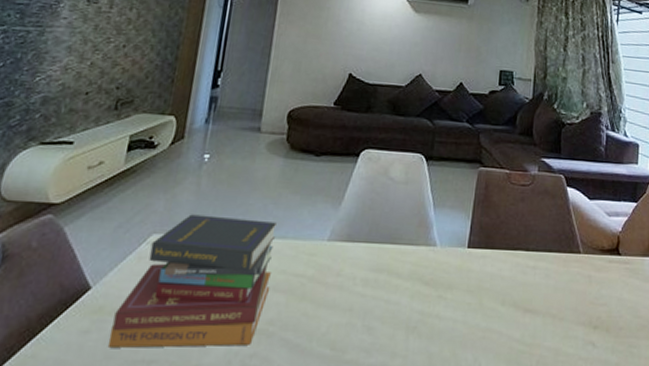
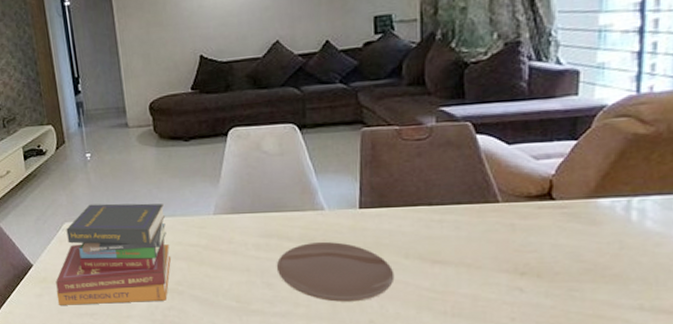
plate: none [380,281,491,353] -> present [276,242,395,302]

